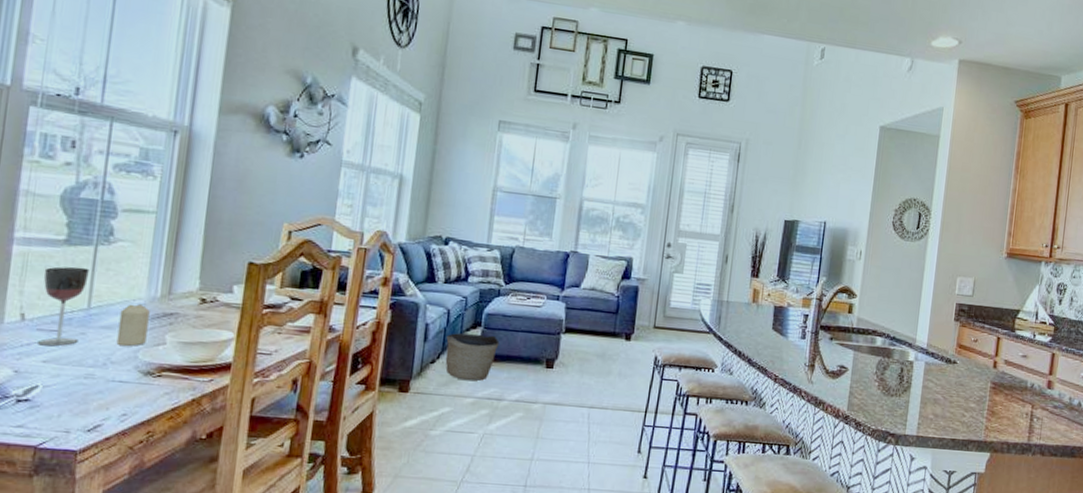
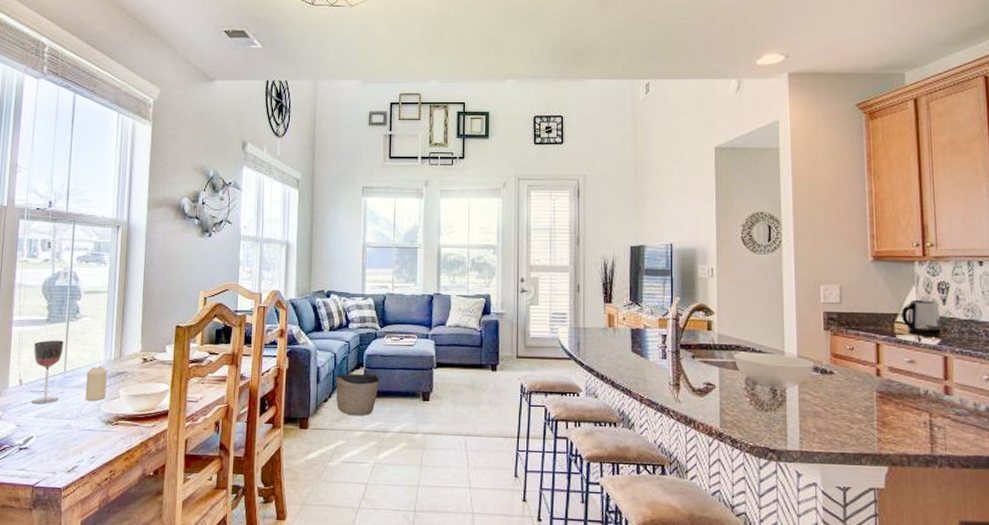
bowl: none [869,337,942,376] -> present [733,352,815,389]
kettle: none [1022,298,1055,335] -> present [901,299,943,337]

